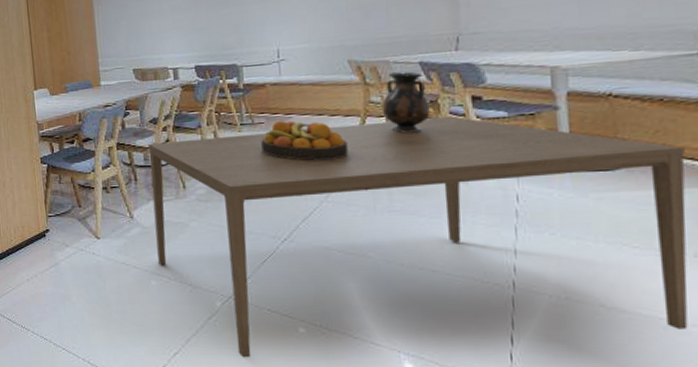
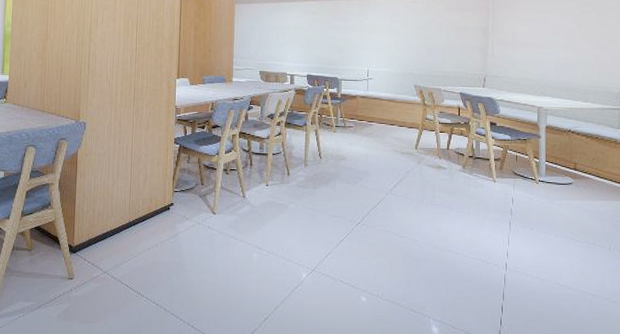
dining table: present [148,116,688,358] -> none [261,134,608,323]
fruit bowl: present [261,120,348,160] -> none [349,127,409,160]
vase: present [381,71,430,133] -> none [433,98,464,146]

